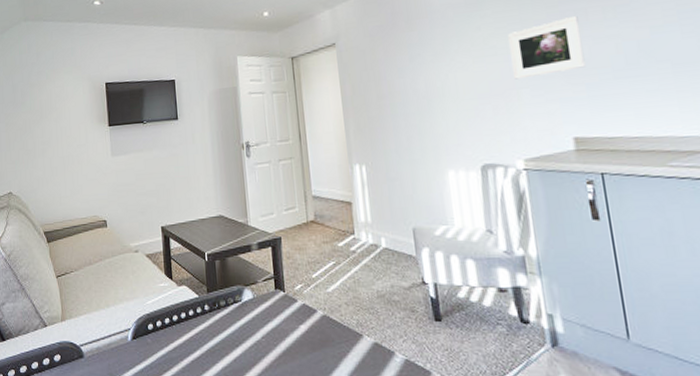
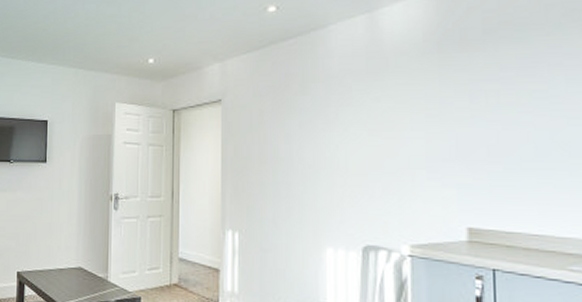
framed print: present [508,15,586,80] -> none [410,96,491,159]

